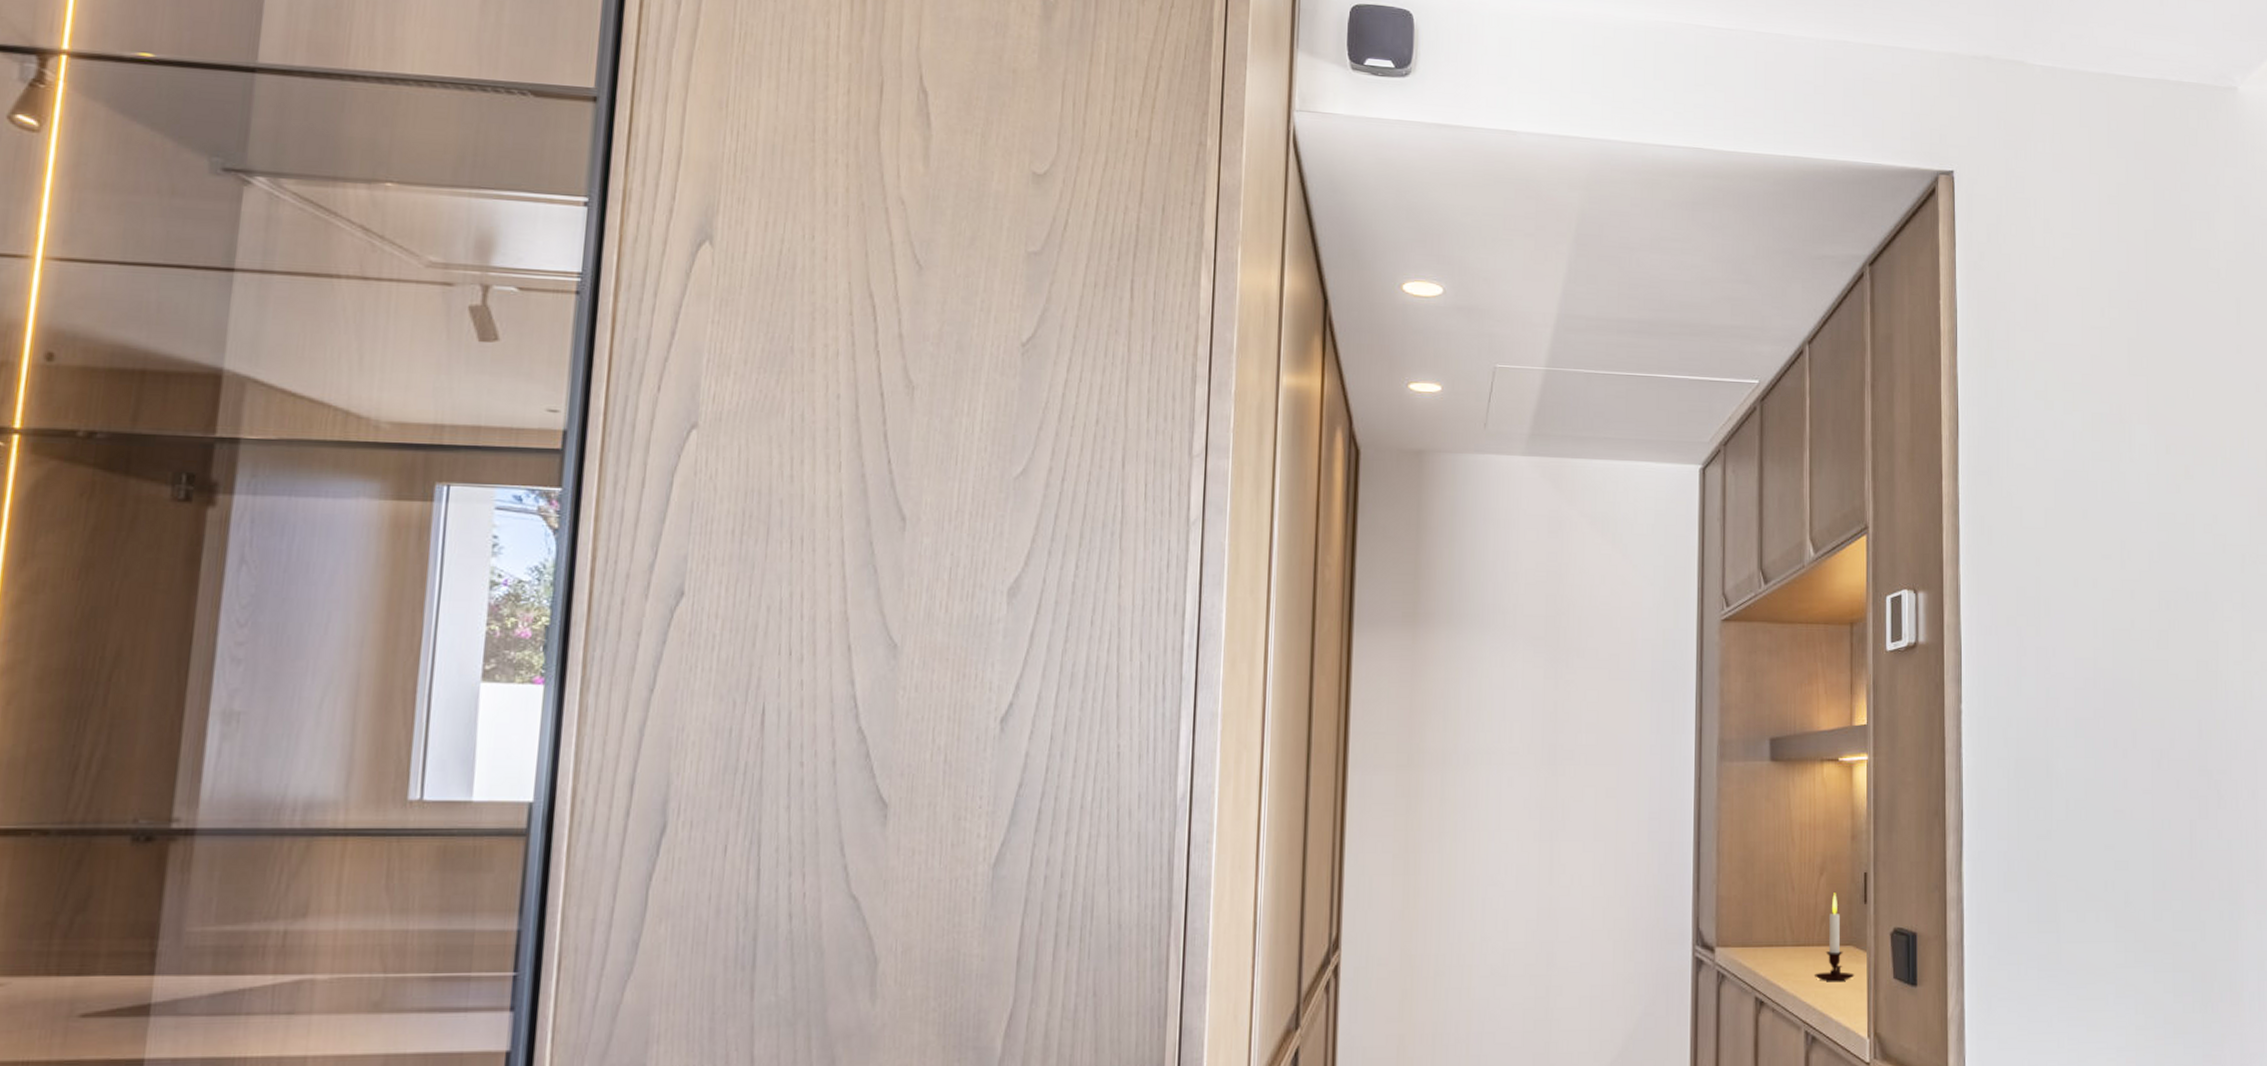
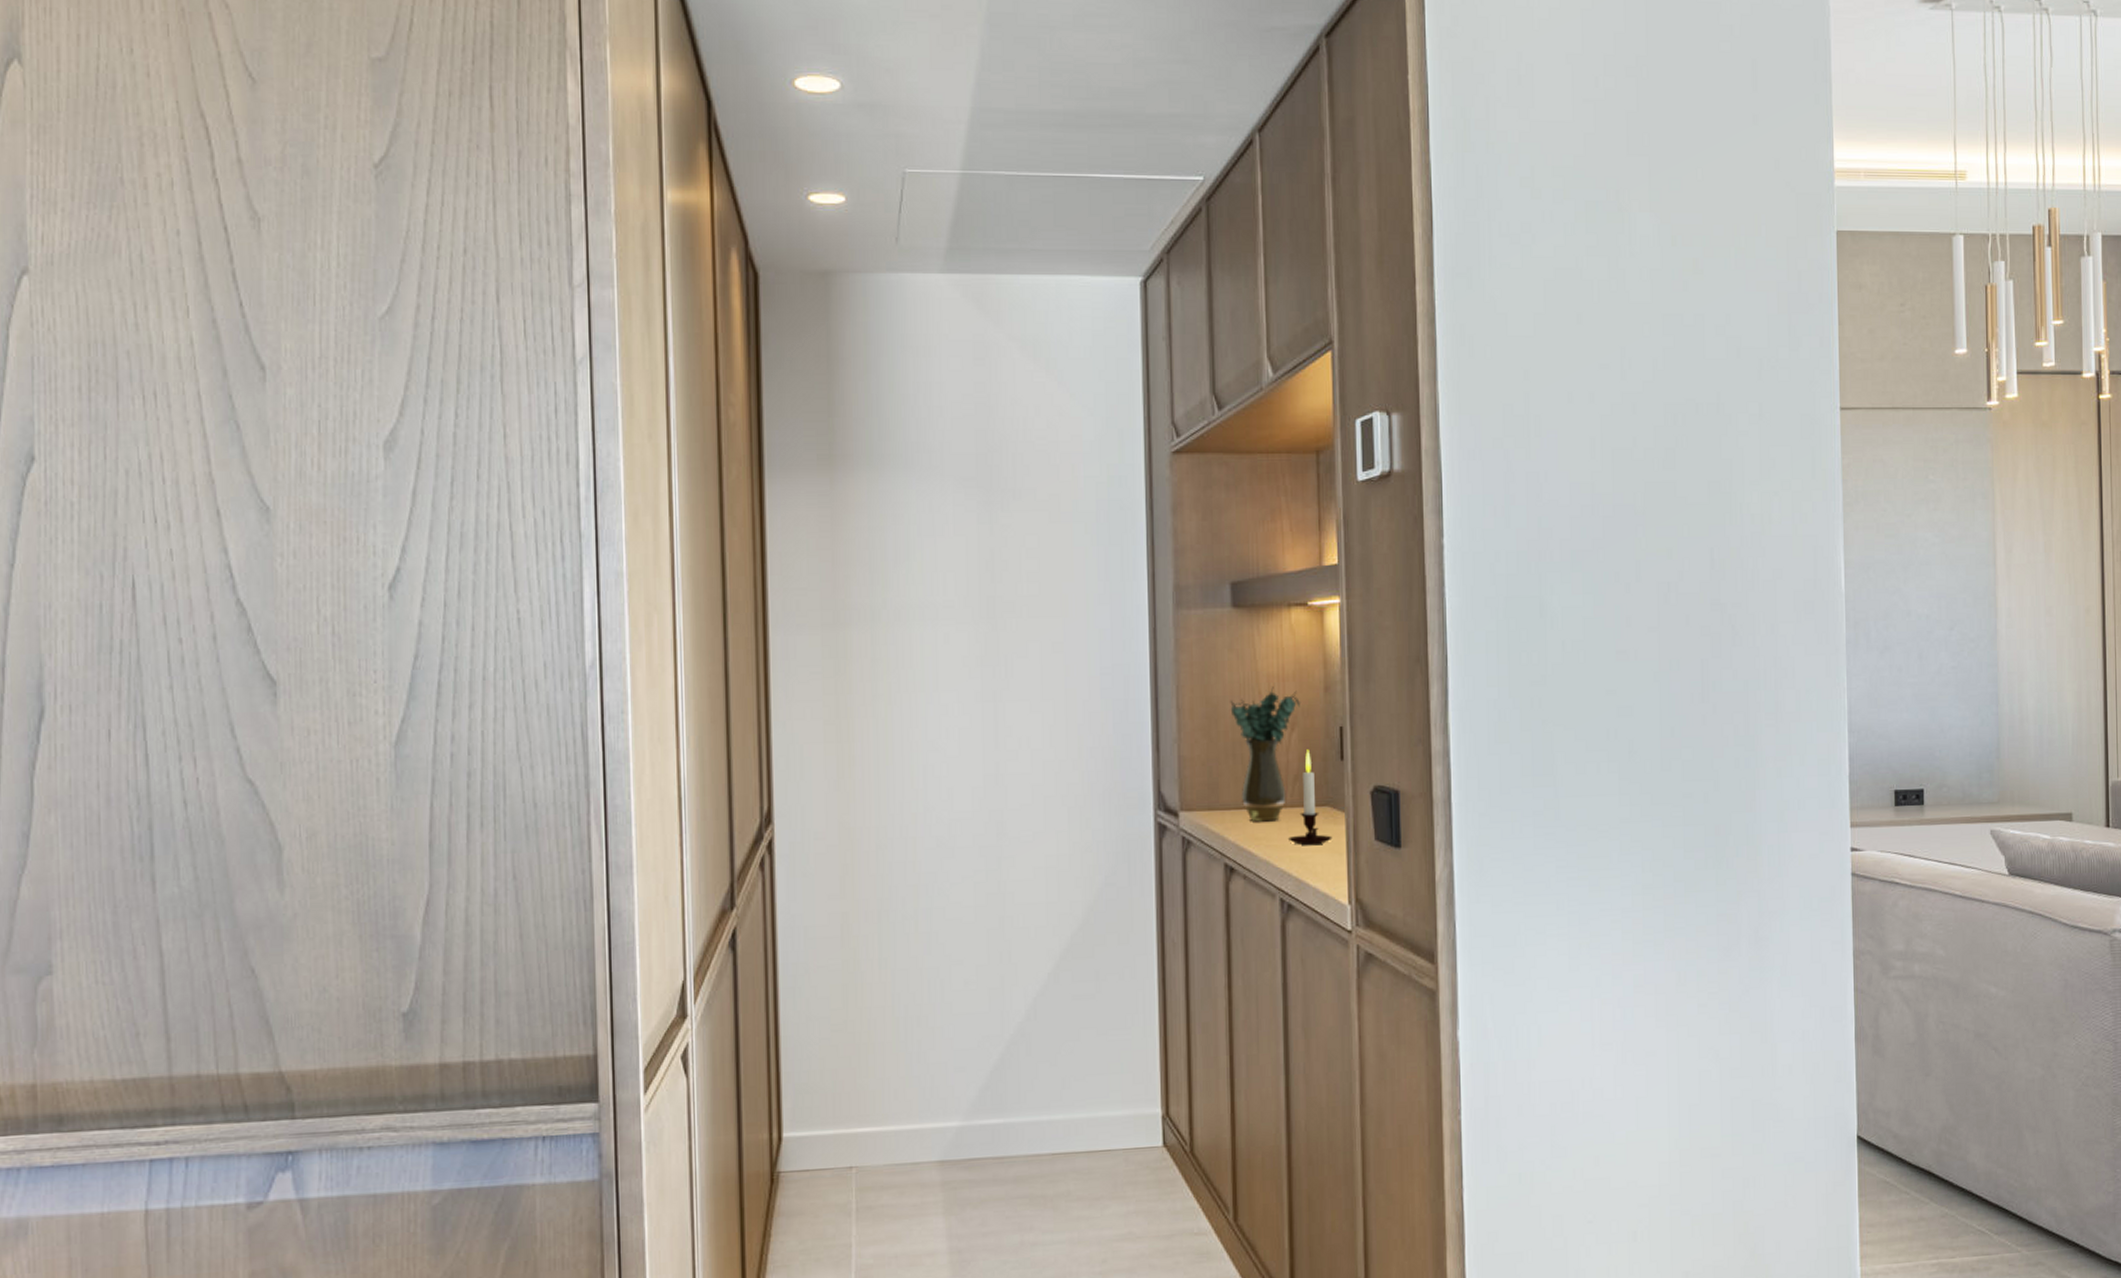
vase: none [1765,834,1829,959] -> present [1230,687,1300,822]

